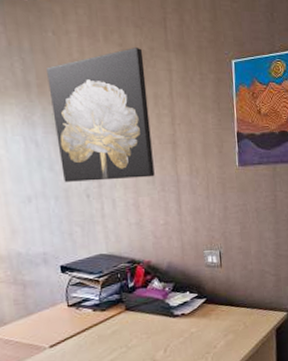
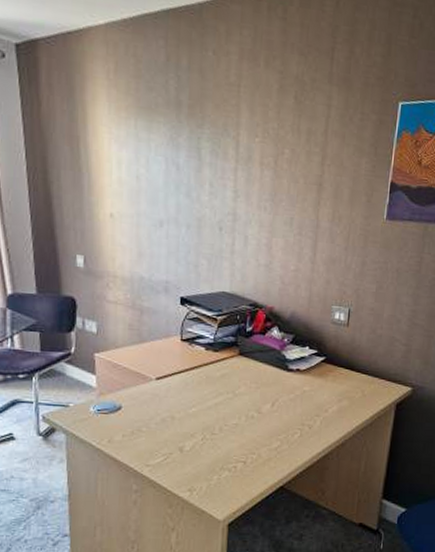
wall art: present [46,48,155,182] -> none [198,76,304,219]

